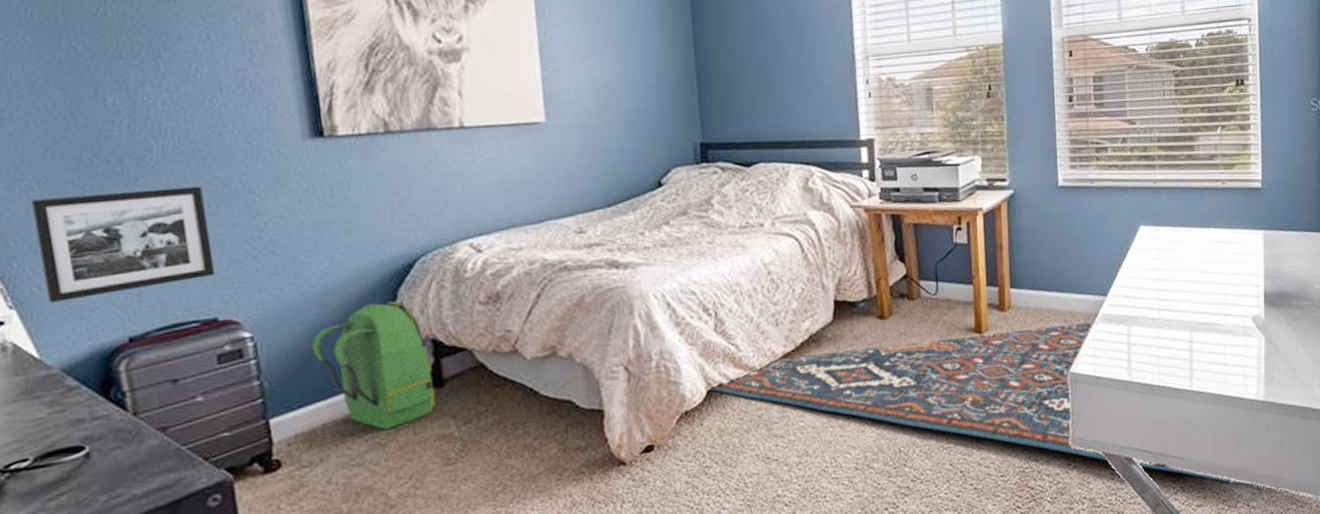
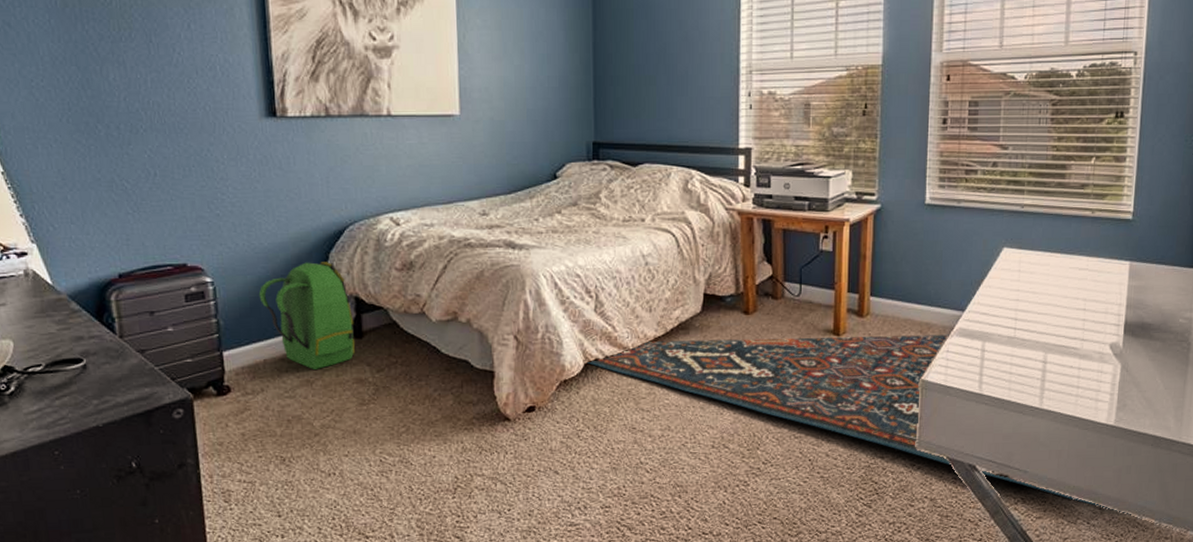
picture frame: present [31,186,216,302] -> none [50,152,187,240]

